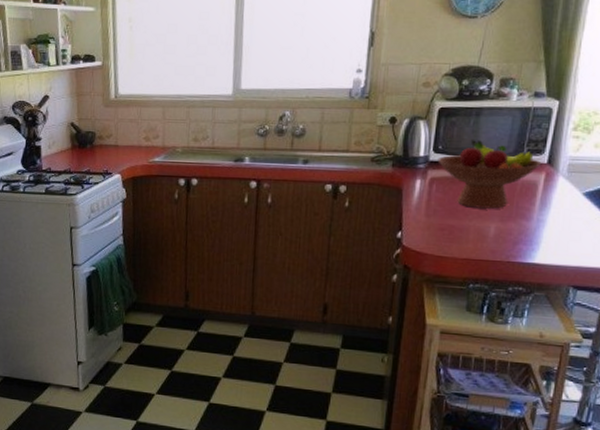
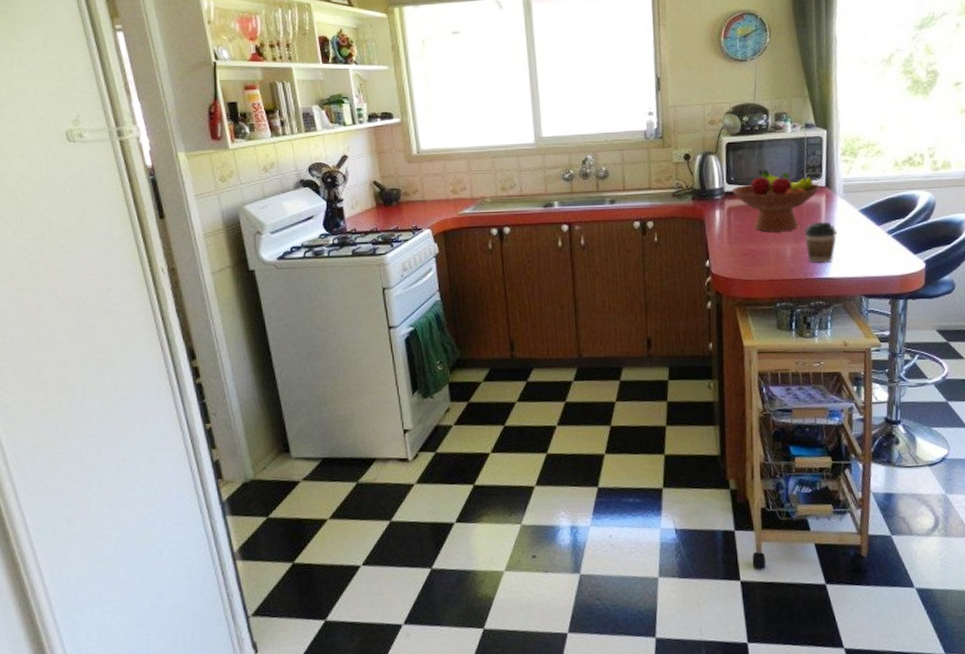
coffee cup: none [513,202,553,248] -> present [804,222,837,264]

